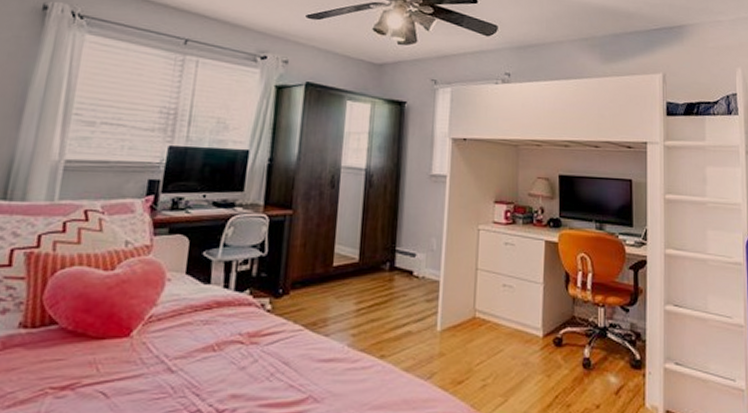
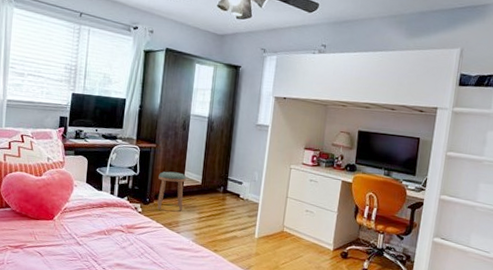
stool: none [295,247,337,305] -> present [157,171,187,211]

